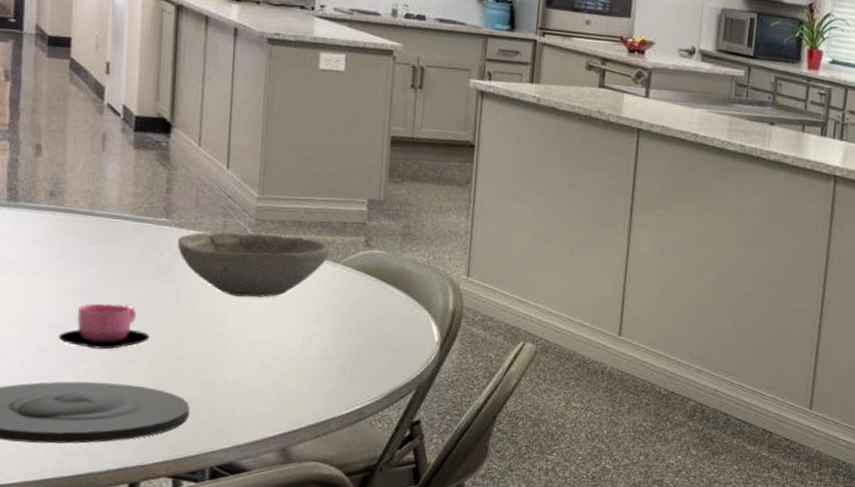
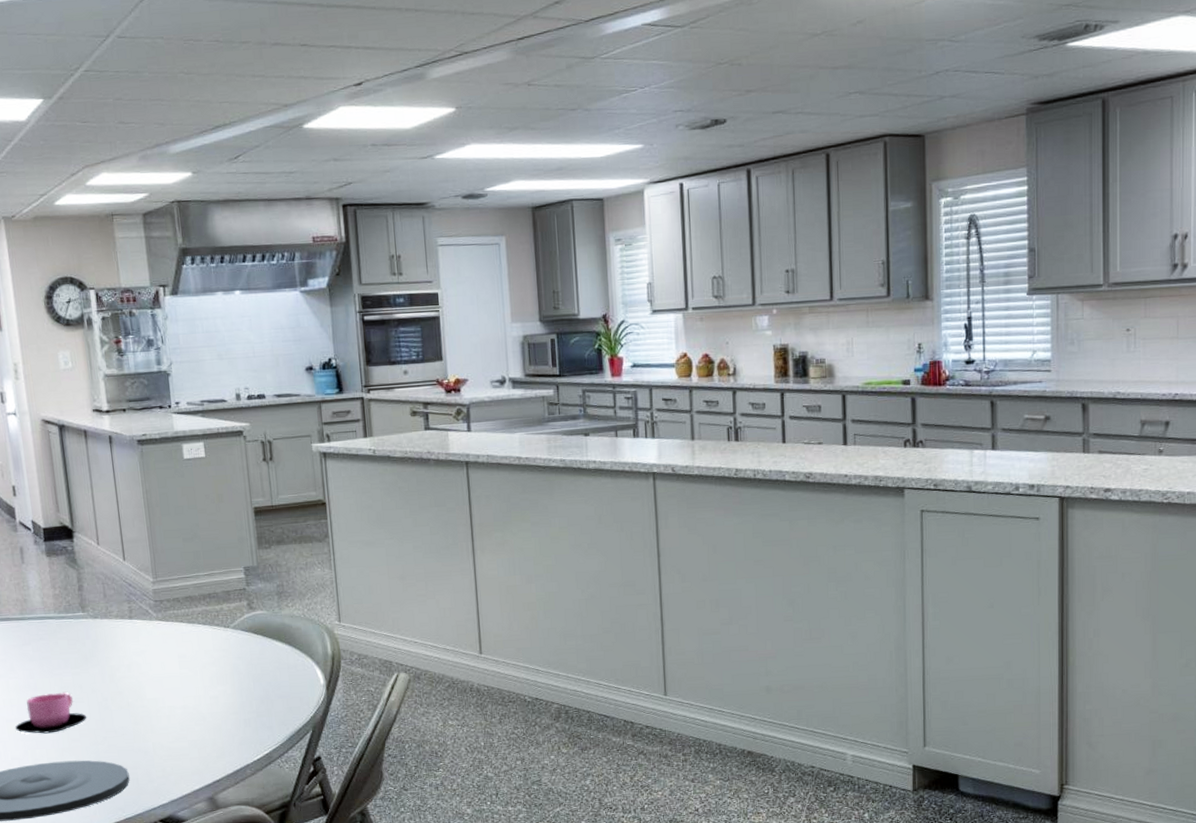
bowl: present [178,231,331,297] -> none [95,610,221,672]

